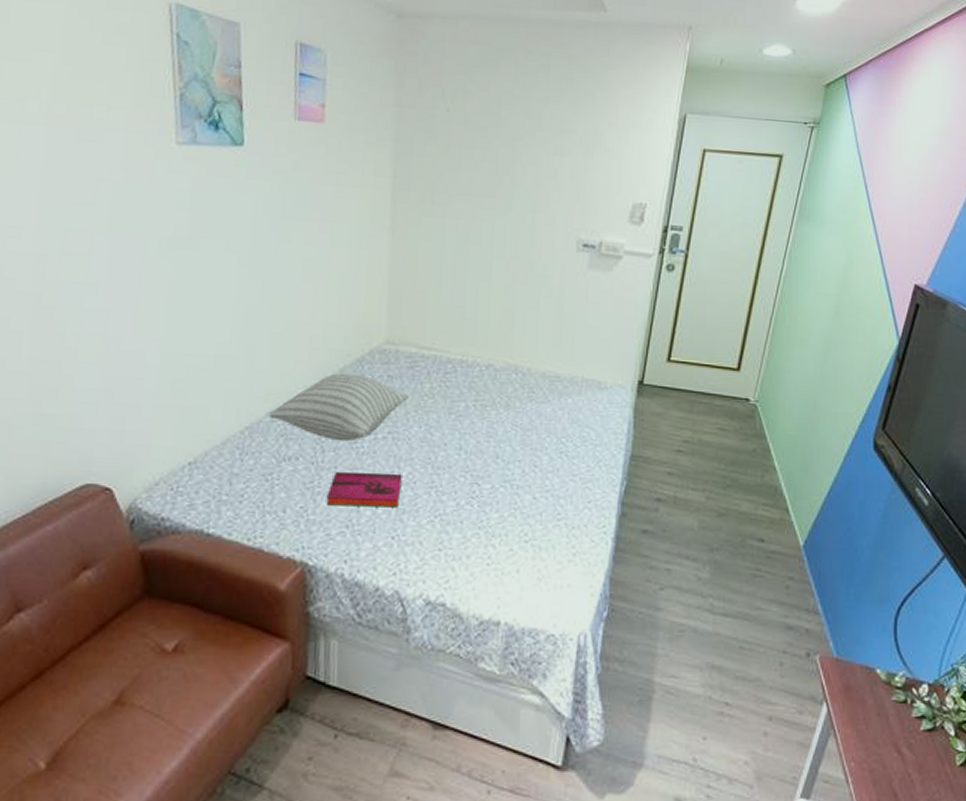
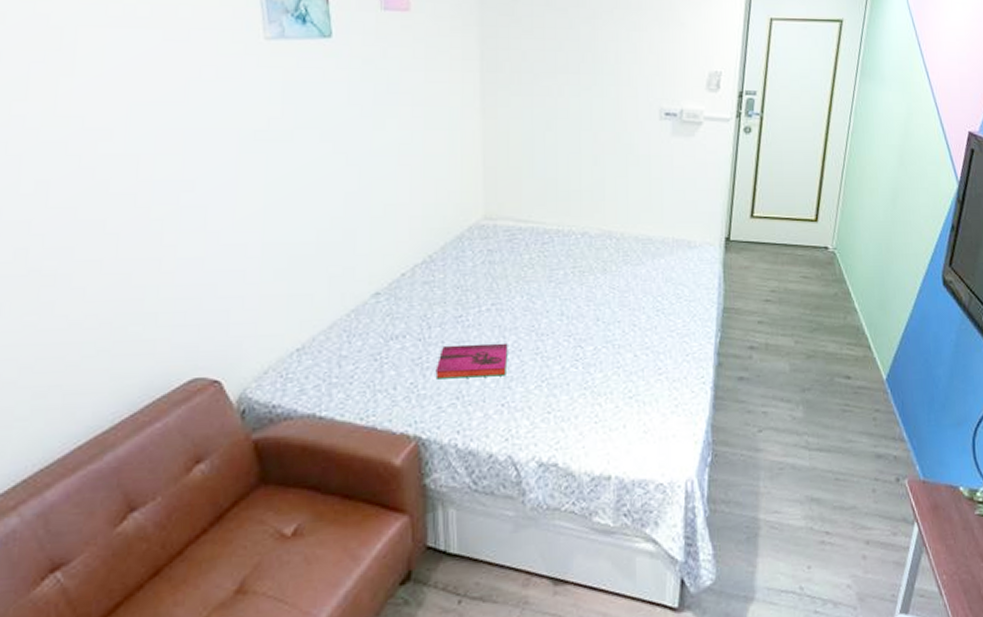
pillow: present [269,373,409,442] -> none [374,250,509,317]

